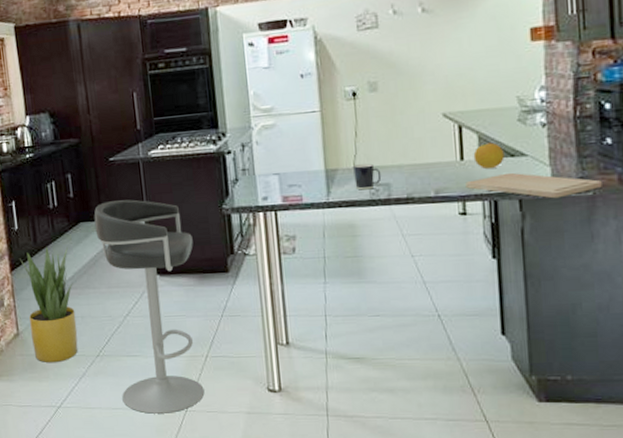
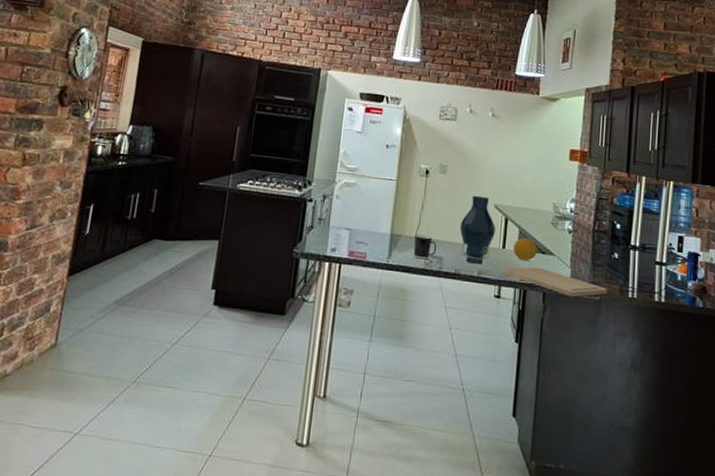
planter: present [20,247,78,362] -> none [66,258,134,383]
bar stool: present [94,199,205,414] -> none [147,223,259,456]
vase: none [404,106,449,184] -> present [459,195,496,264]

